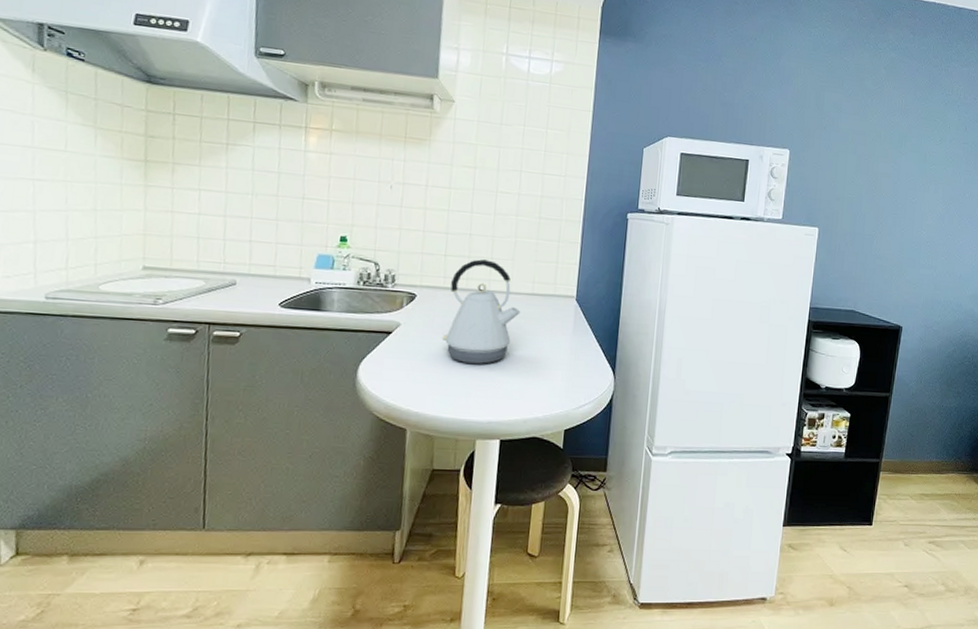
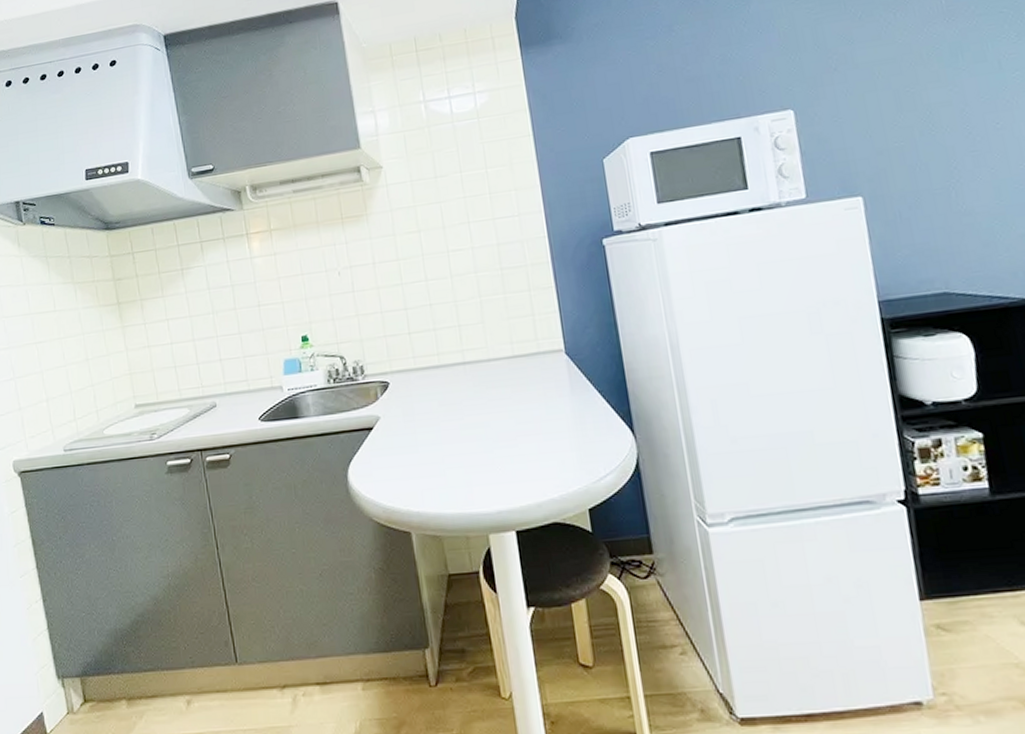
kettle: present [442,259,521,364] -> none [421,328,505,449]

